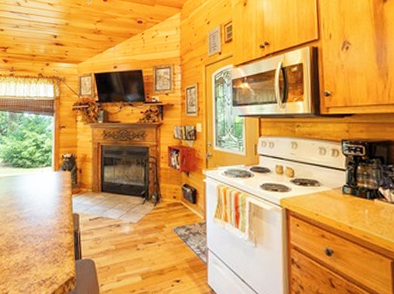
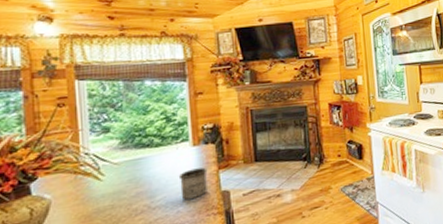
mug: none [41,191,63,217] -> present [178,167,208,200]

